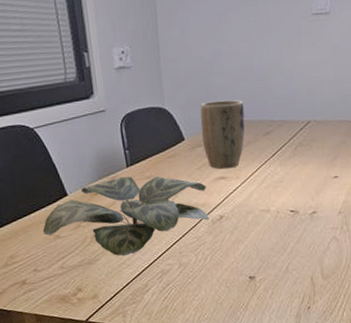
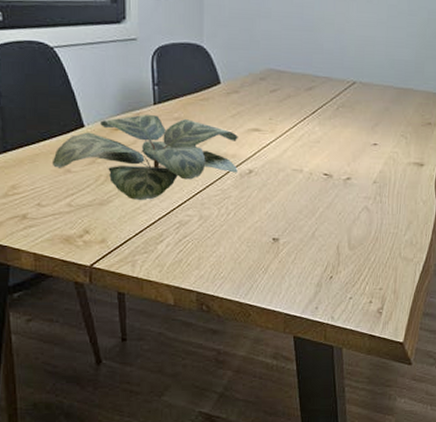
plant pot: present [200,99,245,169] -> none [239,45,288,121]

